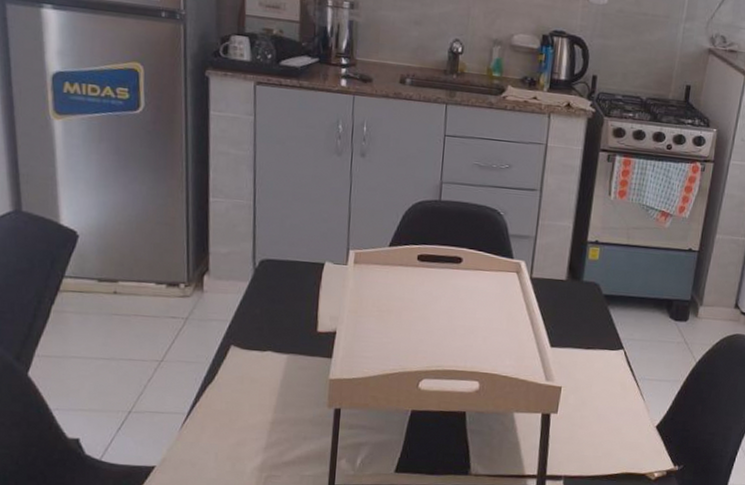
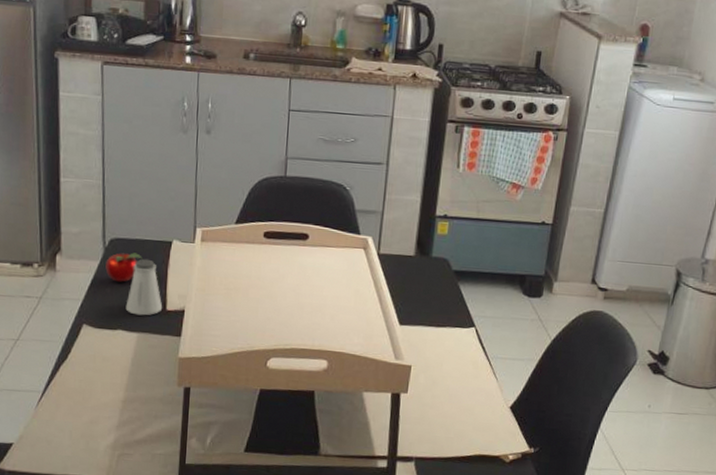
apple: none [255,274,294,304] -> present [105,252,142,282]
saltshaker: none [275,280,314,337] -> present [125,259,163,316]

